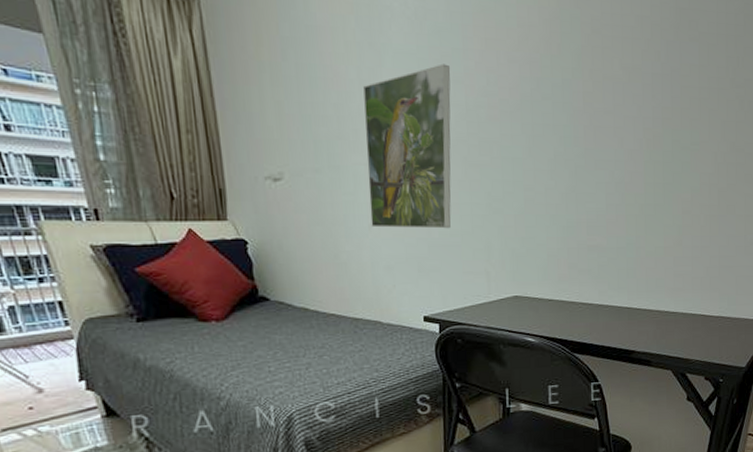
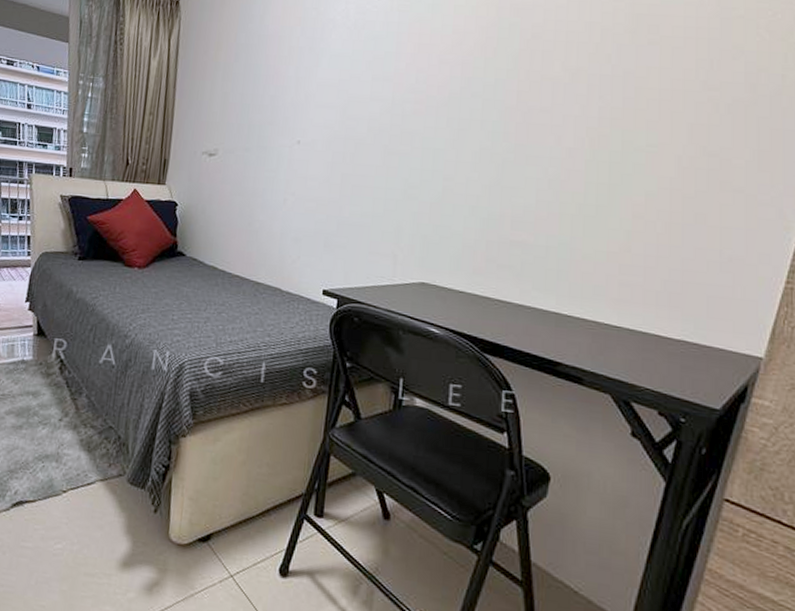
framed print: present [363,63,451,229] -> none [286,64,382,210]

